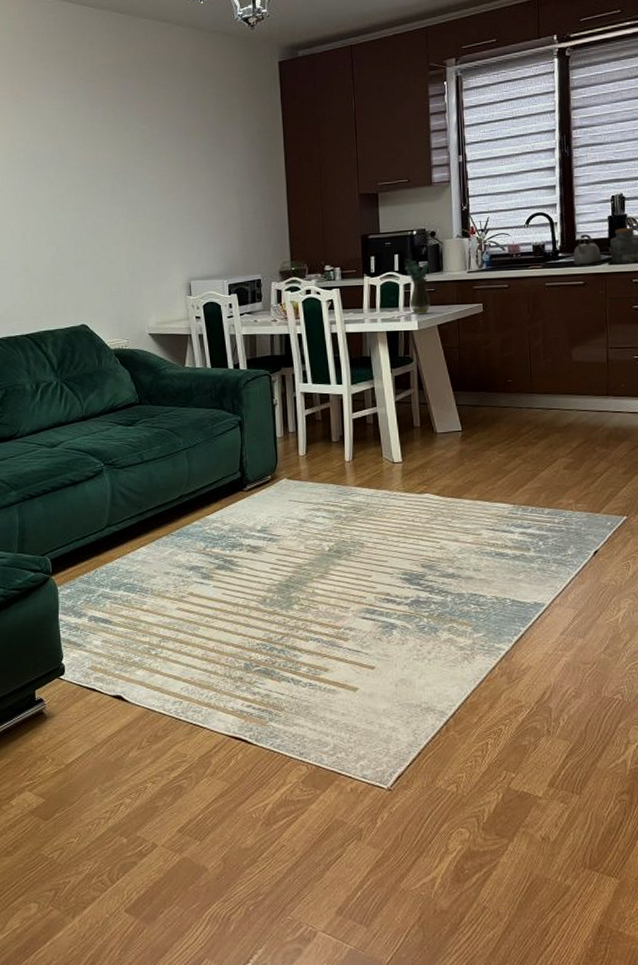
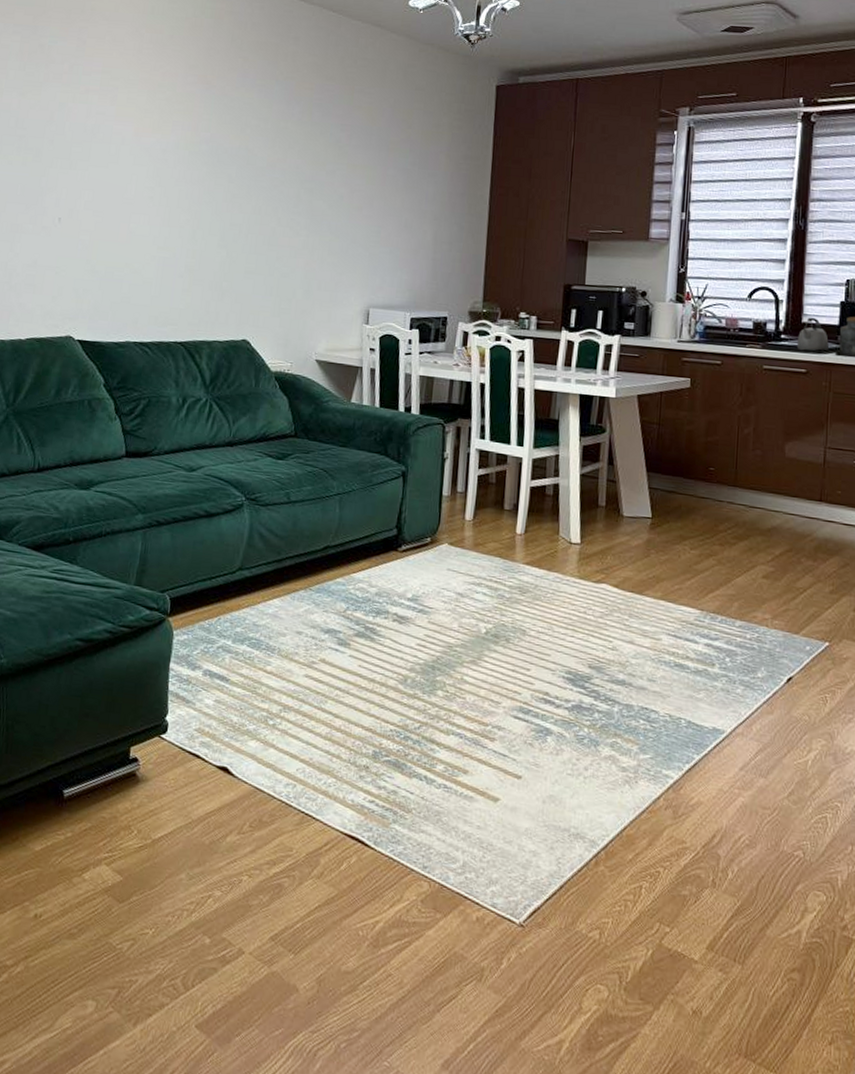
vase: present [404,257,430,315] -> none [608,315,635,381]

